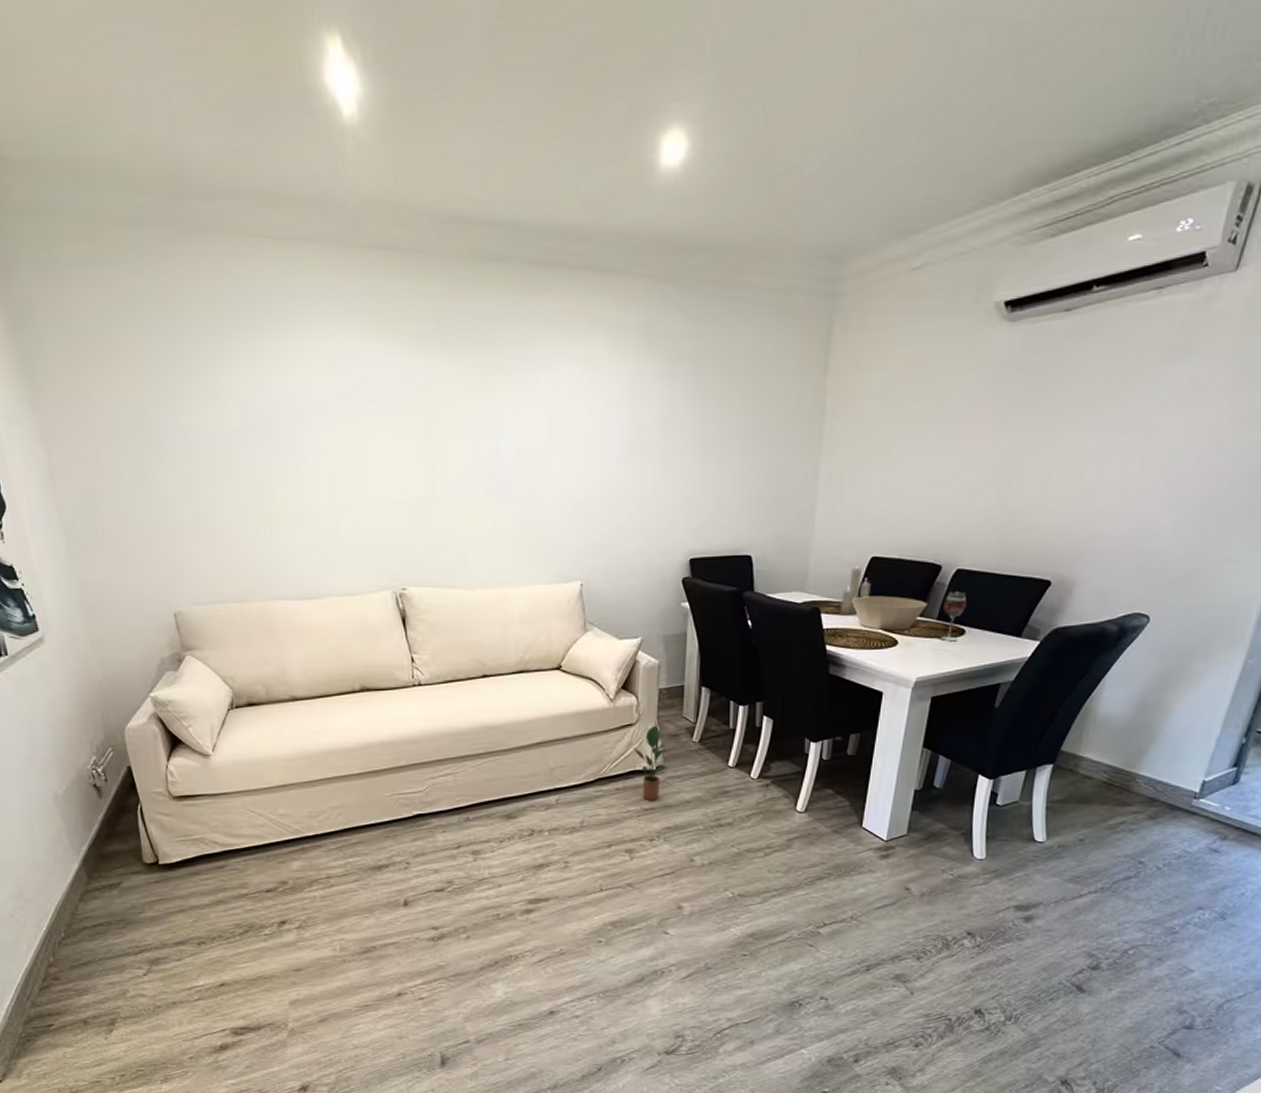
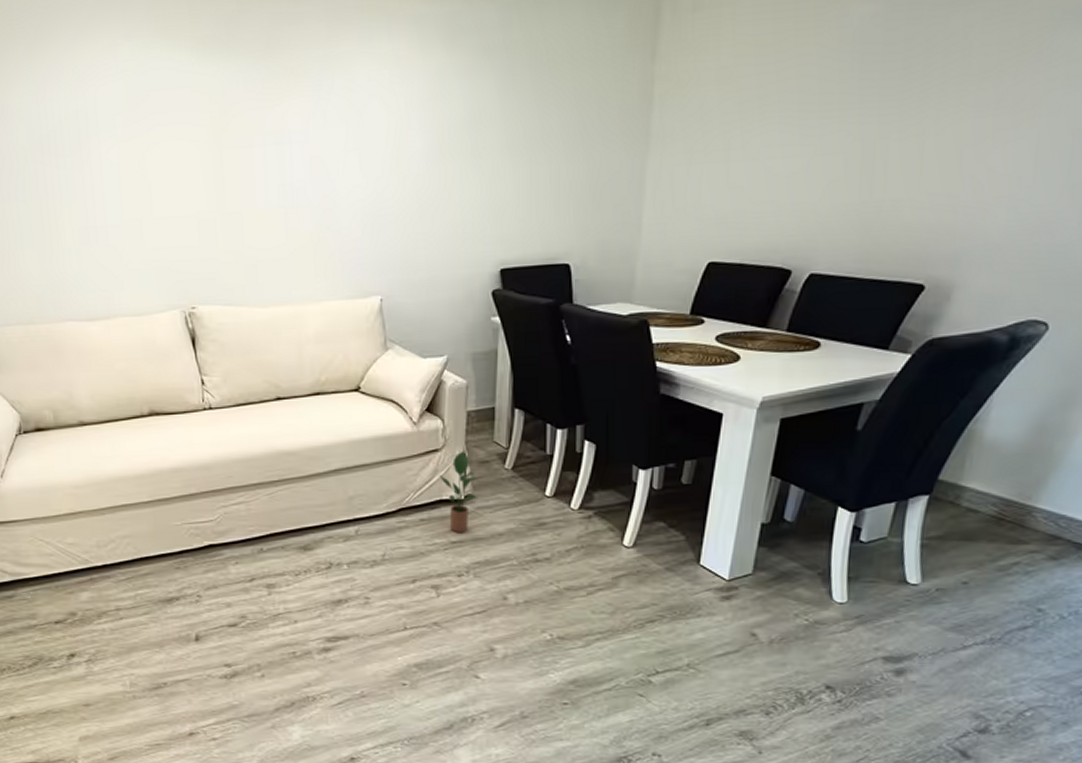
candle: present [839,566,871,615] -> none [671,273,708,328]
bowl: present [851,595,928,631] -> none [685,305,775,345]
wineglass: present [940,590,967,642] -> none [790,298,823,356]

